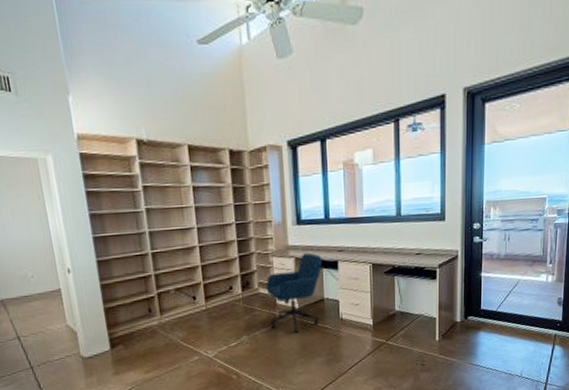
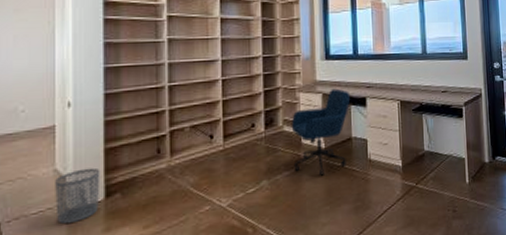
waste bin: none [69,324,107,369] -> present [55,168,100,225]

